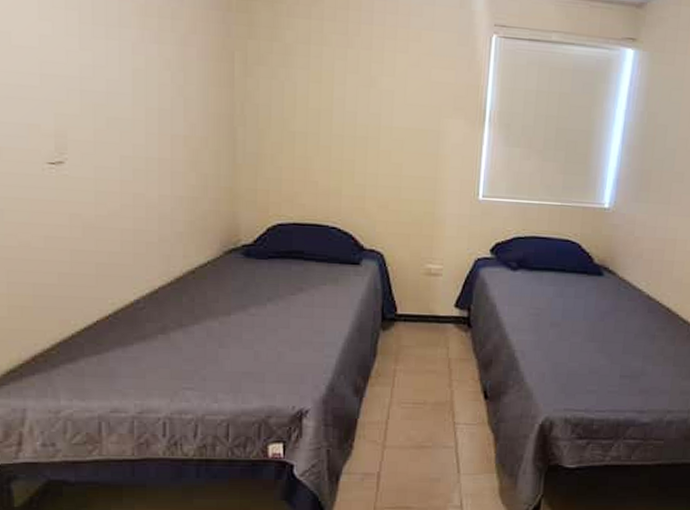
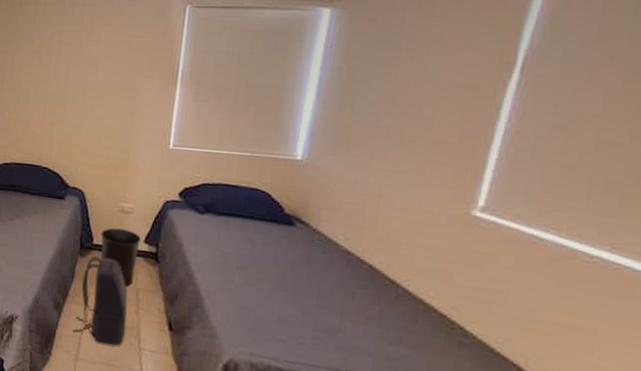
backpack: none [377,328,439,426] -> present [72,256,128,346]
waste bin: none [405,293,451,359] -> present [101,228,141,287]

